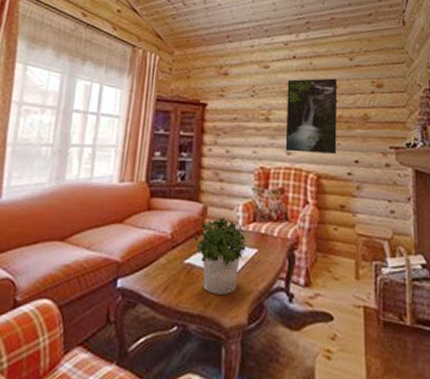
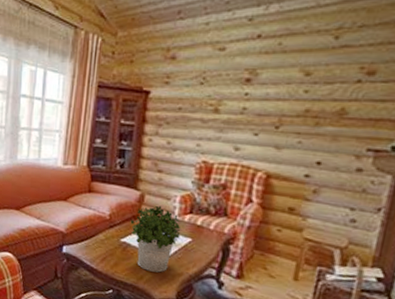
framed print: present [285,78,338,155] -> none [233,62,313,154]

